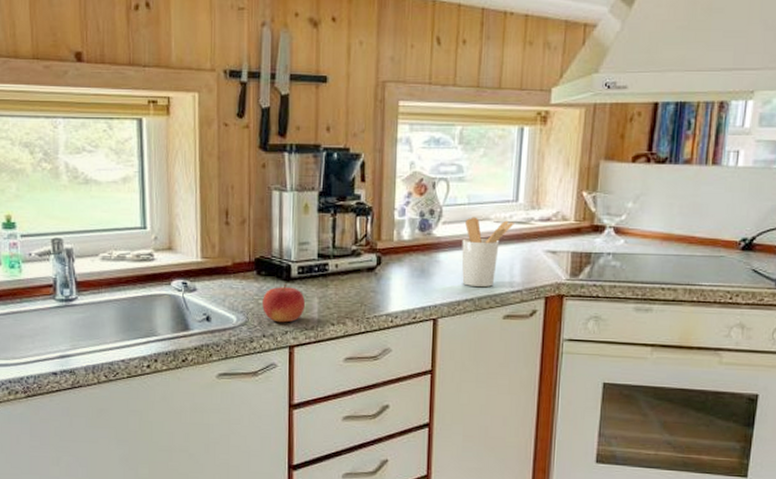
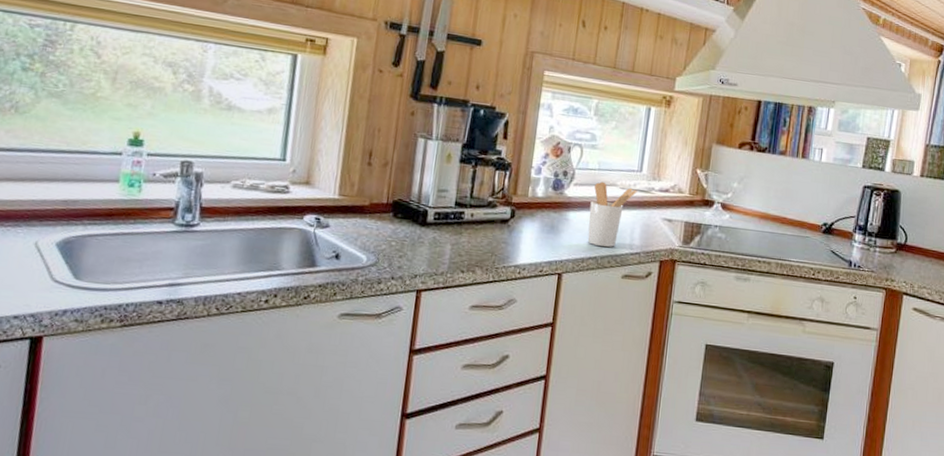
fruit: present [262,283,306,323] -> none [394,228,438,267]

